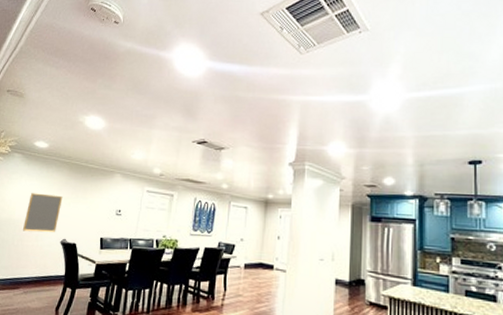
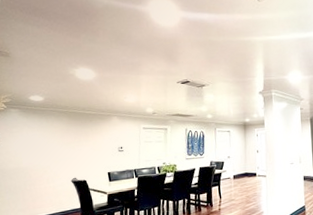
home mirror: present [22,193,63,233] -> none [32,141,67,177]

